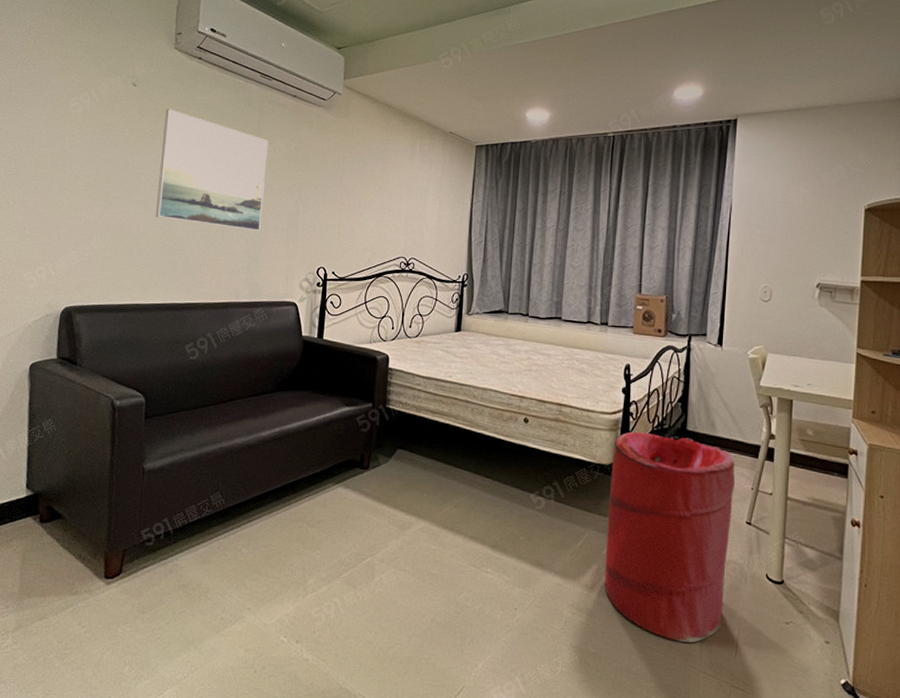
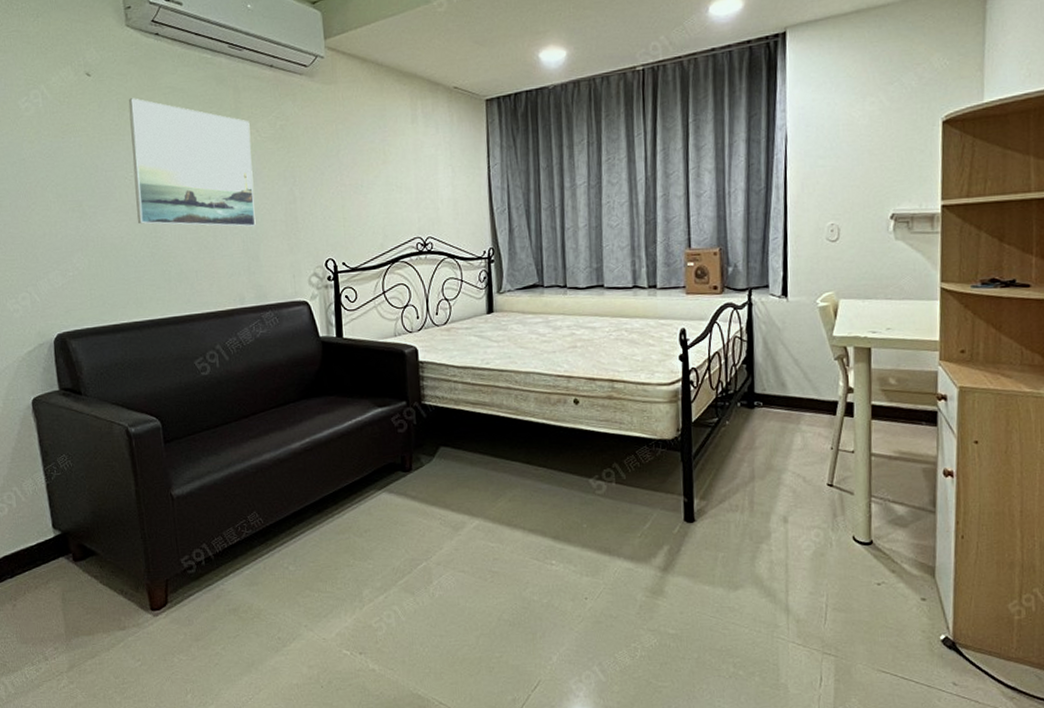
laundry hamper: present [604,431,735,643] -> none [675,400,812,614]

